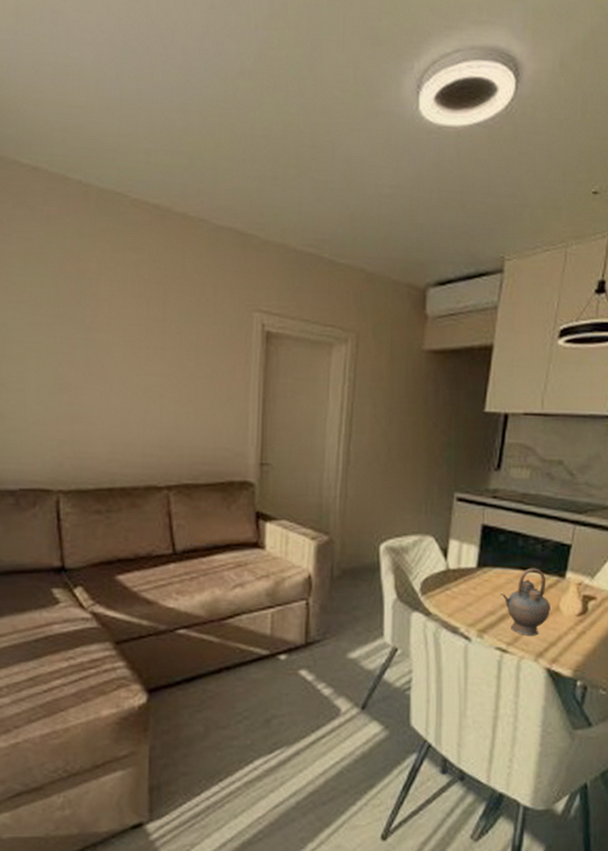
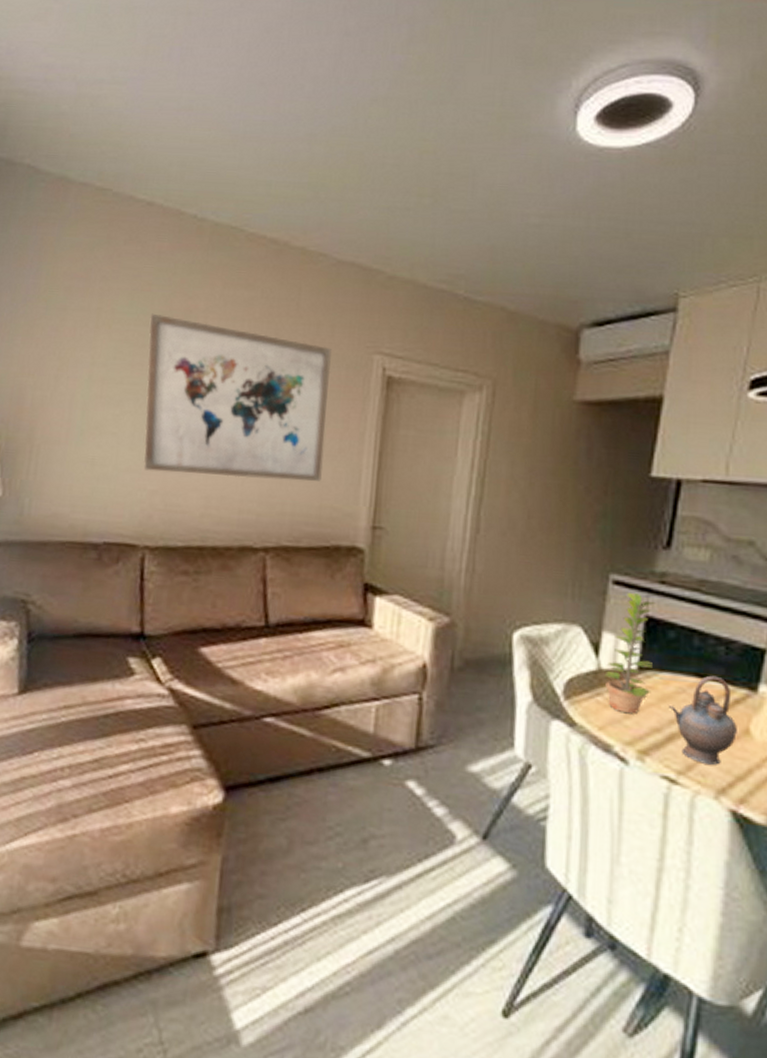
wall art: none [43,275,216,427] -> present [143,313,332,482]
plant: none [452,506,490,602] -> present [604,592,656,714]

